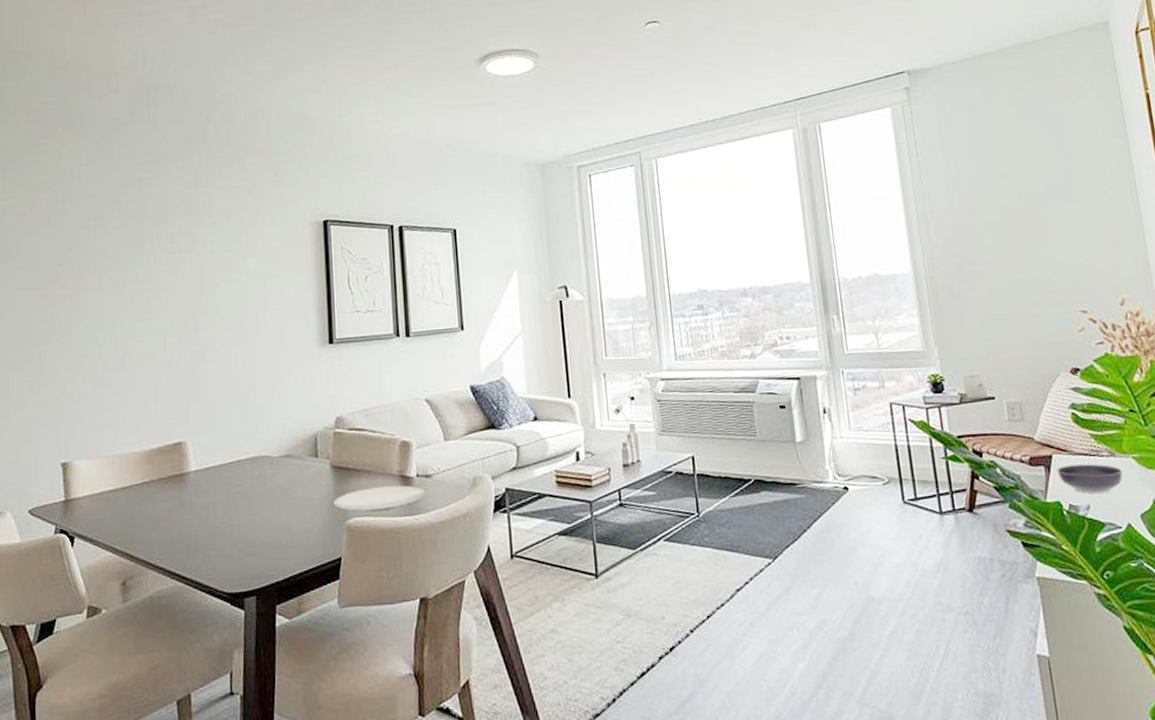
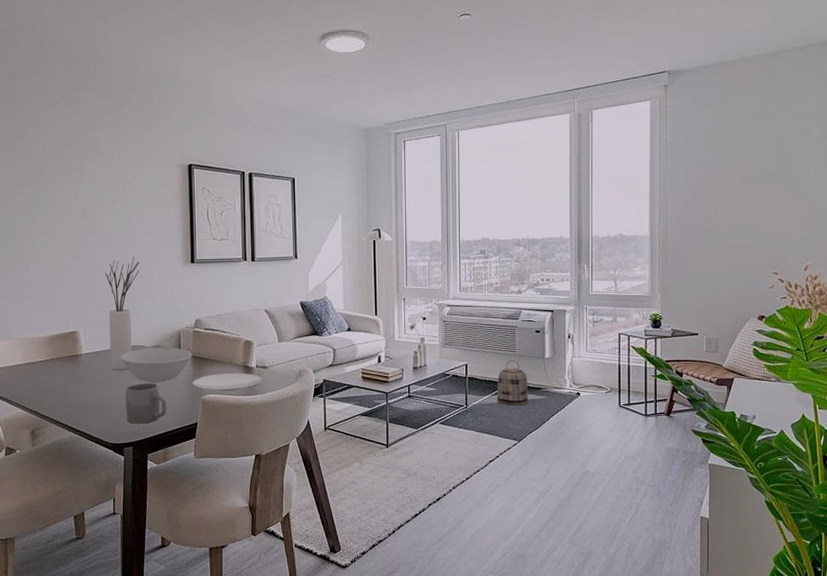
vase: none [220,339,264,492] -> present [105,256,140,371]
bowl: none [238,457,333,505] -> present [119,348,192,382]
mug: none [245,505,301,564] -> present [125,383,167,424]
basket: none [736,447,780,510] -> present [496,360,528,406]
mug: present [963,374,993,400] -> none [676,315,698,335]
bowl: present [1057,464,1123,494] -> none [736,386,784,408]

